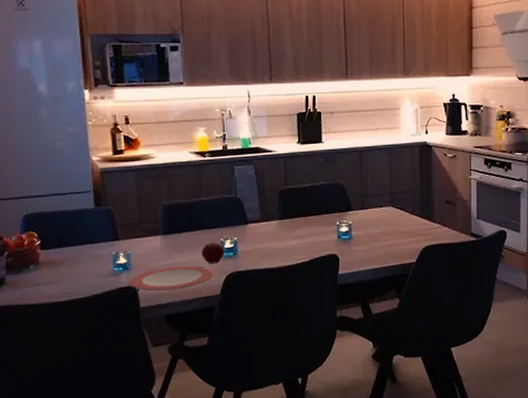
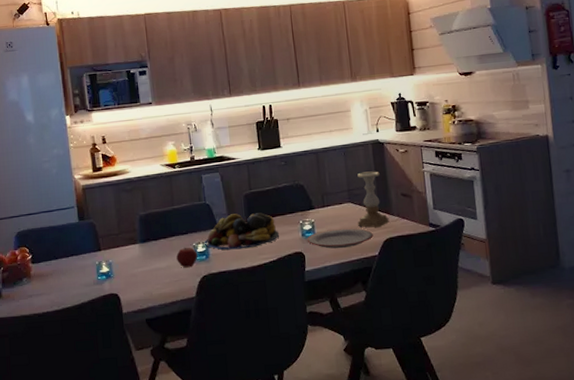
plate: present [129,265,214,292] -> none [112,270,189,298]
fruit bowl: none [233,210,314,248] -> present [205,212,280,250]
plate: none [342,233,412,253] -> present [307,228,373,249]
candle holder: none [397,175,430,234] -> present [357,171,390,228]

